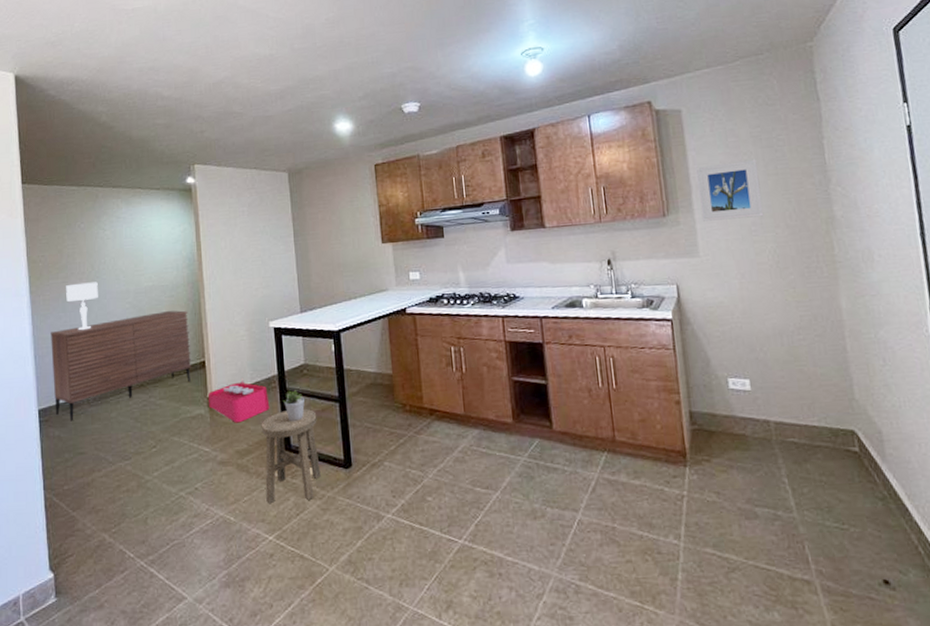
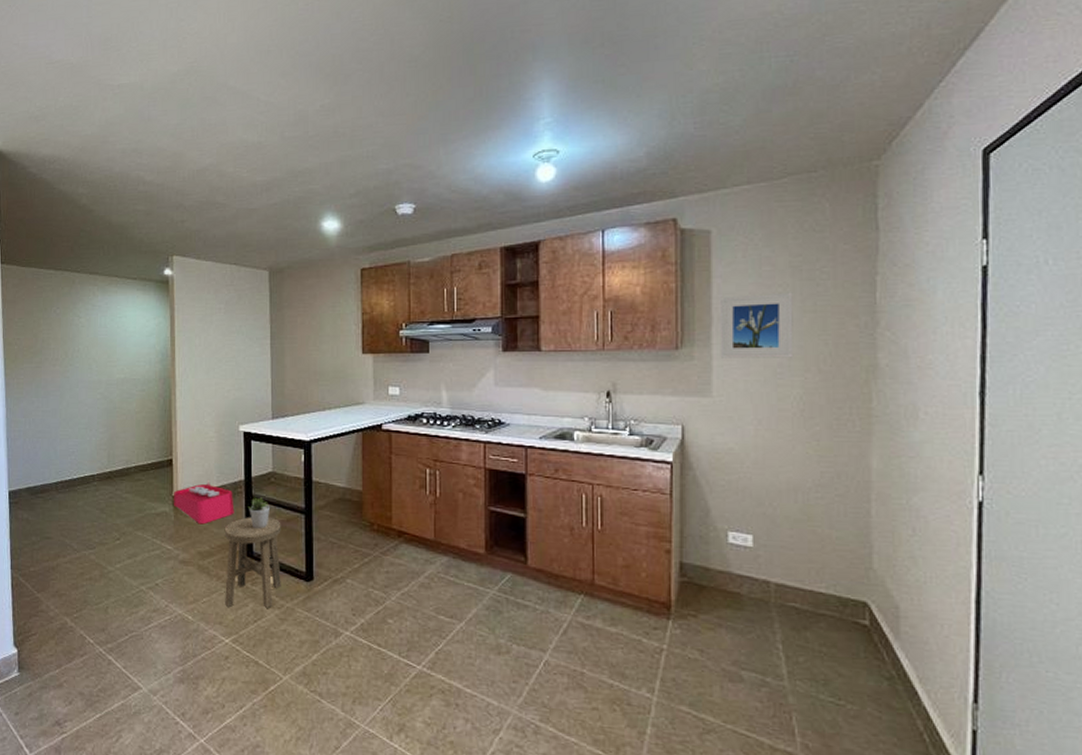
sideboard: present [51,310,192,422] -> none [23,405,159,506]
table lamp: present [66,282,98,331] -> none [39,369,71,417]

